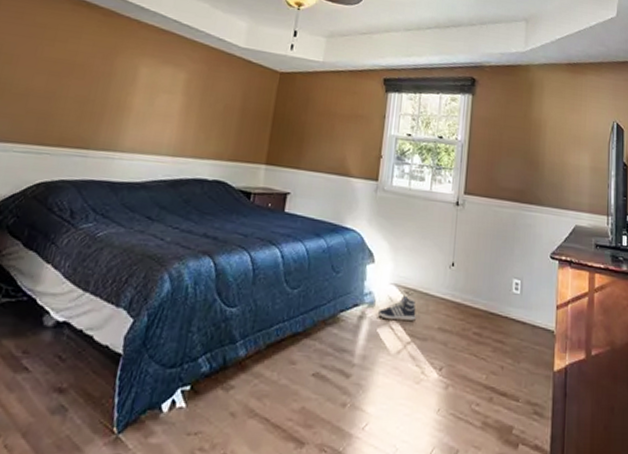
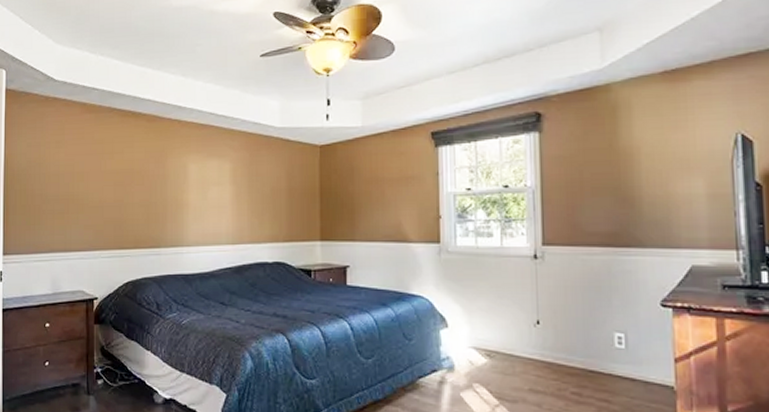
sneaker: present [377,295,416,322] -> none [458,358,502,384]

